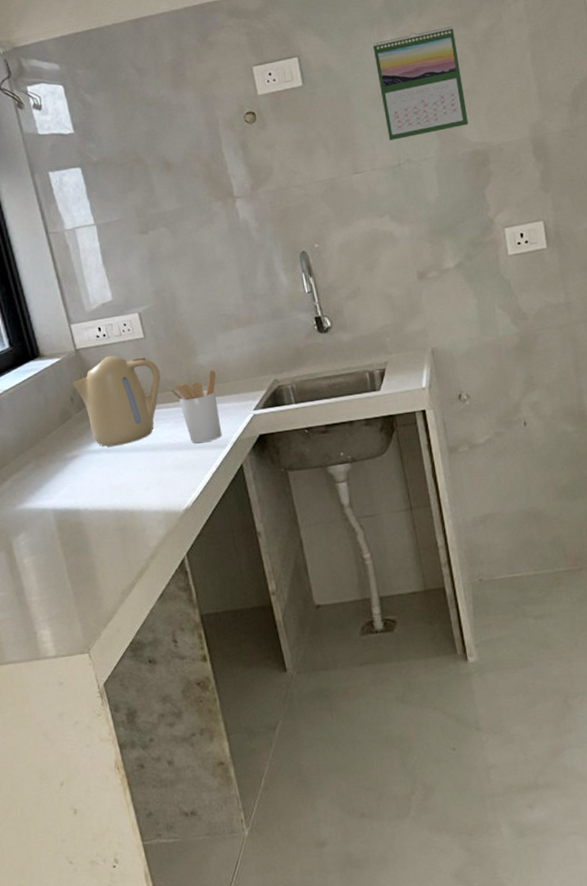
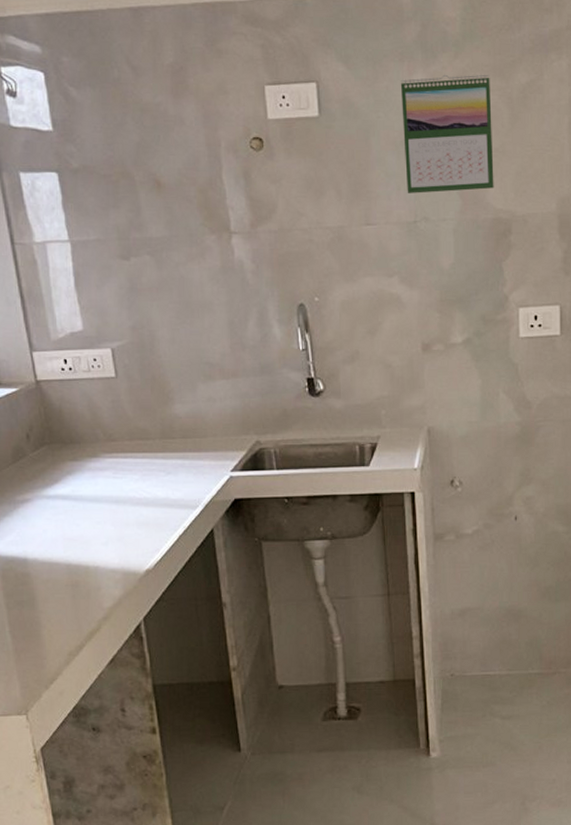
kettle: present [71,355,161,447] -> none [28,392,131,493]
utensil holder: present [169,370,222,444] -> none [139,422,194,501]

